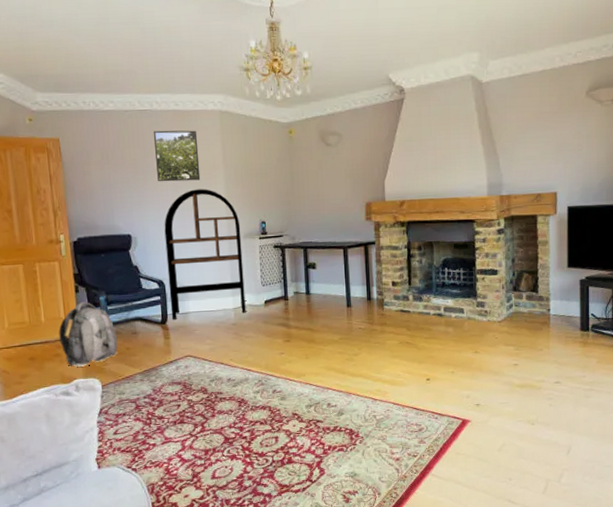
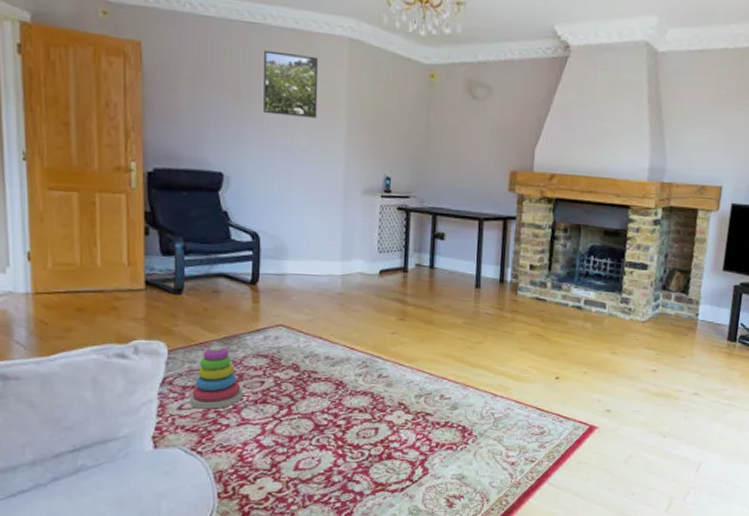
backpack: present [58,302,118,367] -> none [118,247,194,325]
stacking toy: none [122,378,164,432] -> present [189,346,243,409]
bookshelf: present [164,189,246,319] -> none [264,128,360,282]

